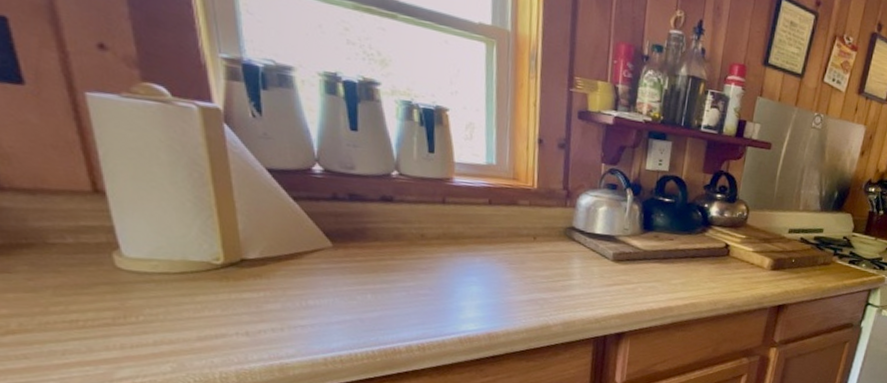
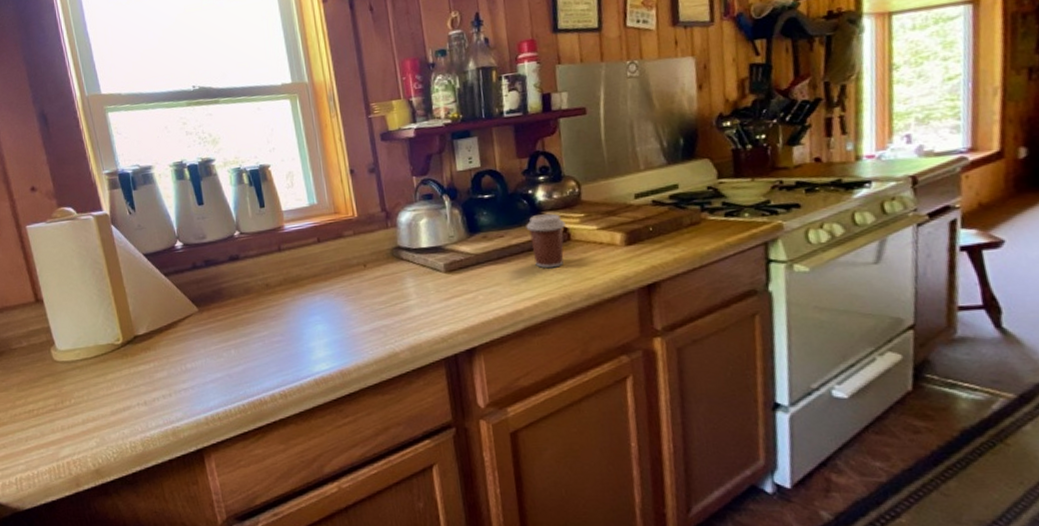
coffee cup: none [694,227,729,277] -> present [526,213,566,269]

